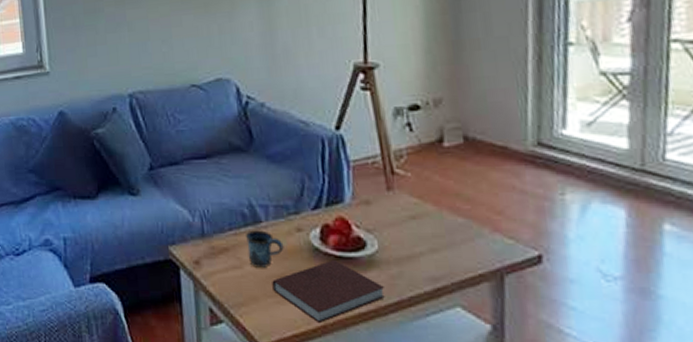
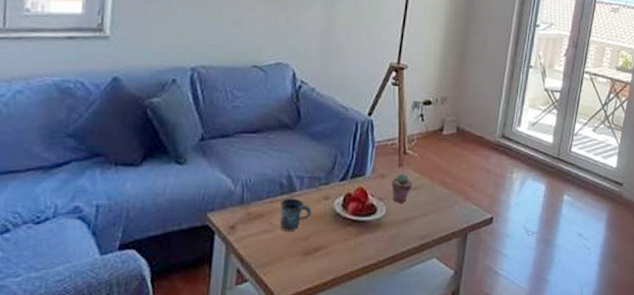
notebook: present [272,259,386,324] -> none [296,223,386,278]
potted succulent: none [380,198,410,236] -> present [391,173,412,203]

